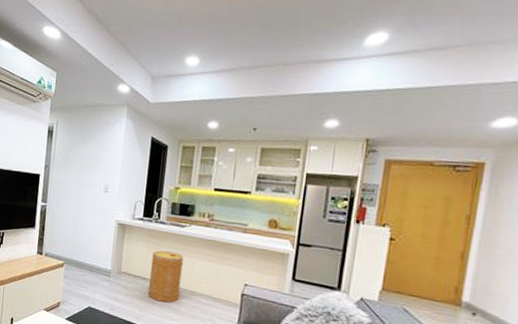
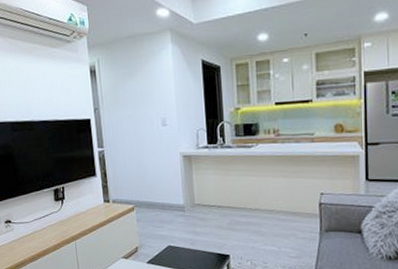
basket: present [148,250,184,303] -> none [224,174,258,227]

